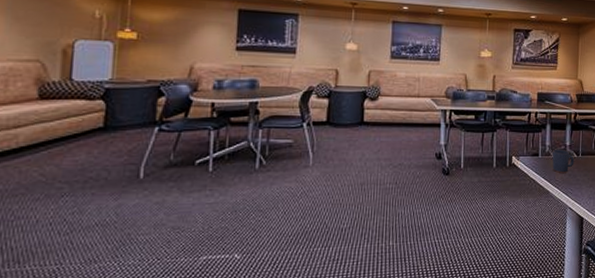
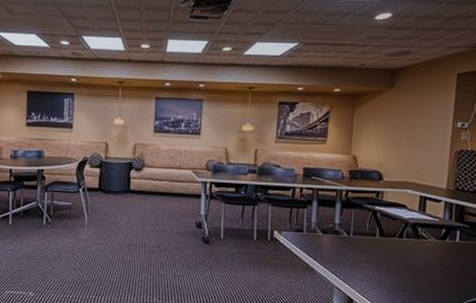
mug: present [552,149,574,173] -> none [318,226,344,252]

